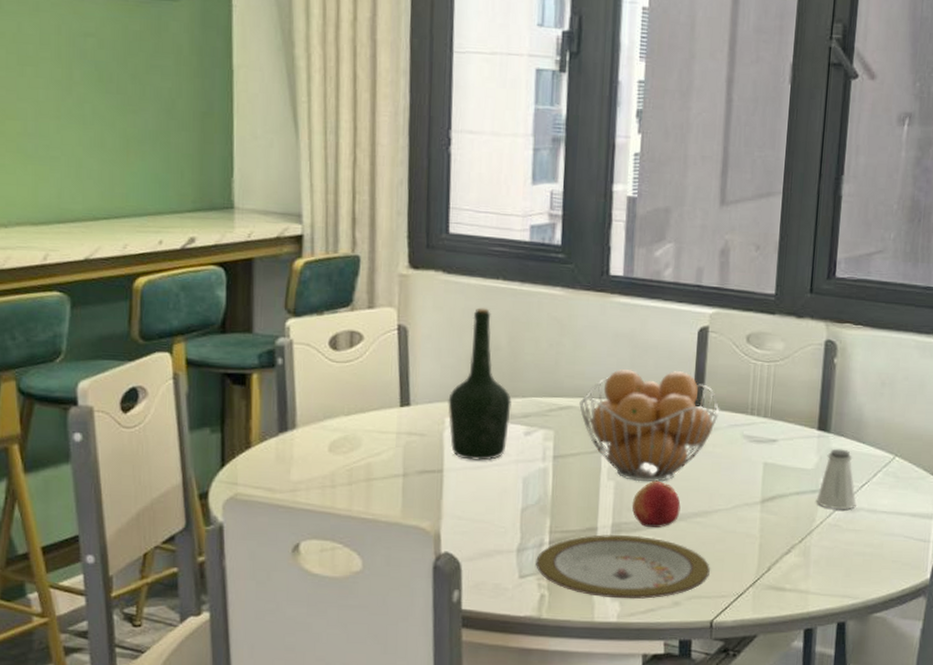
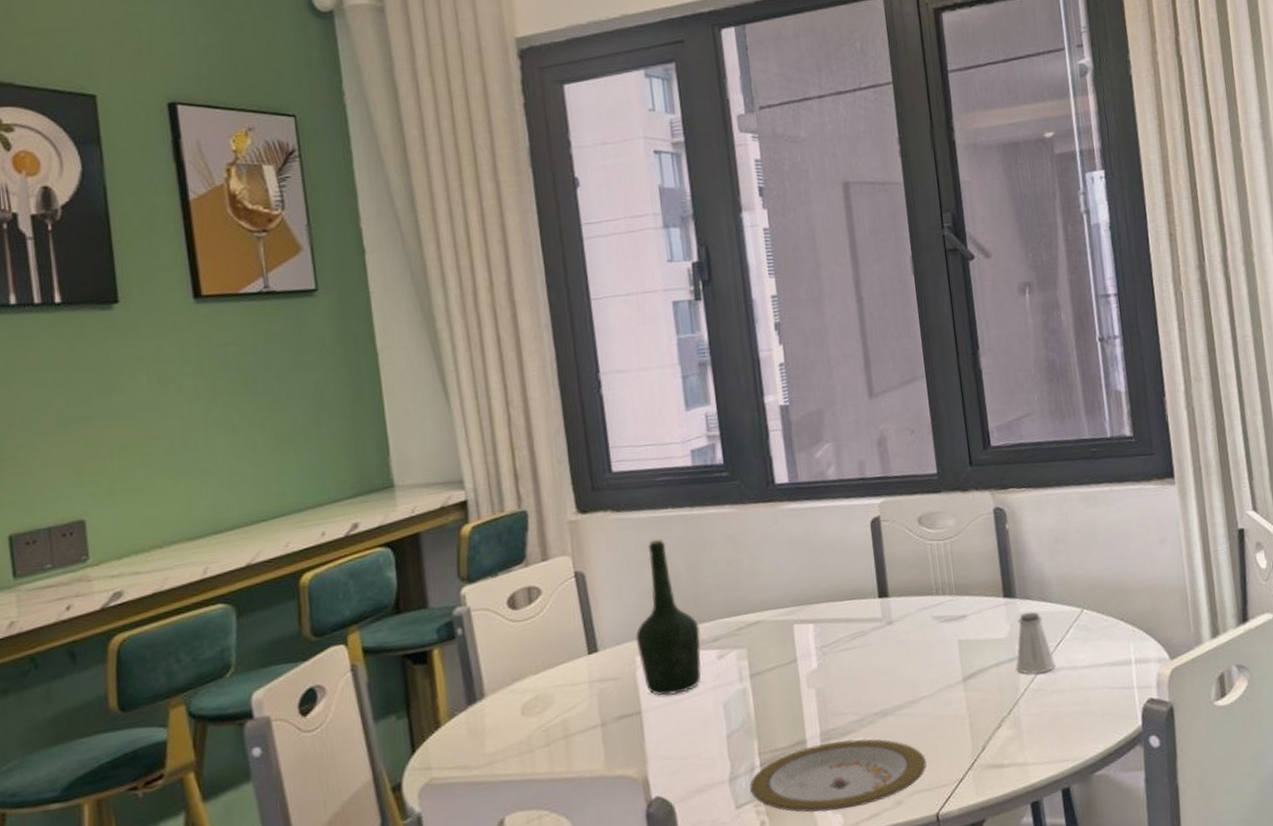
fruit basket: present [579,369,720,482] -> none [767,565,906,685]
apple: present [632,480,681,528] -> none [836,679,886,730]

